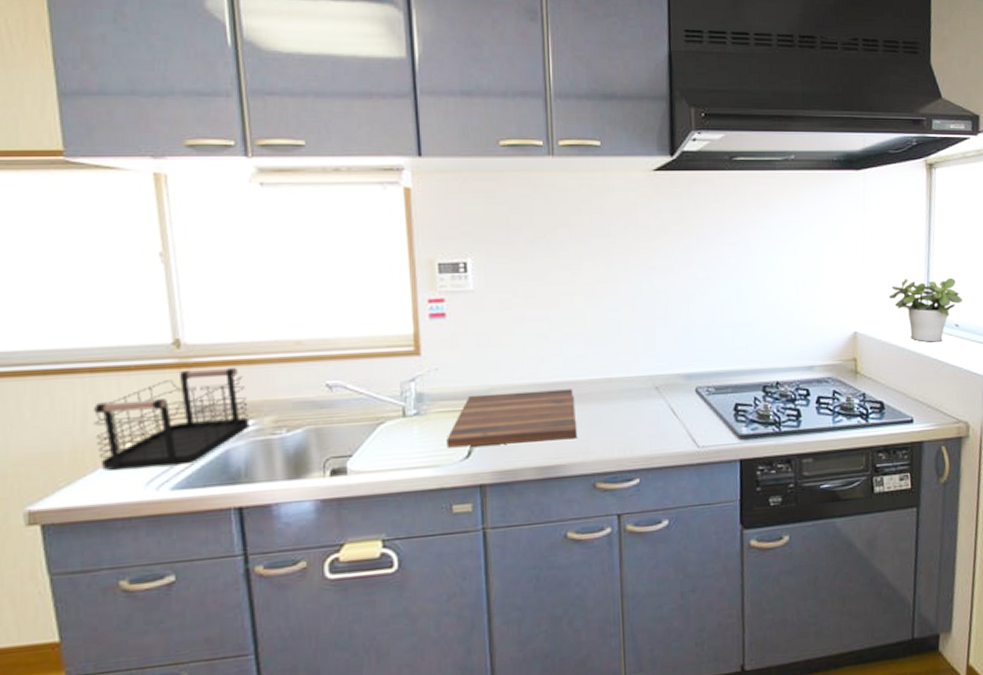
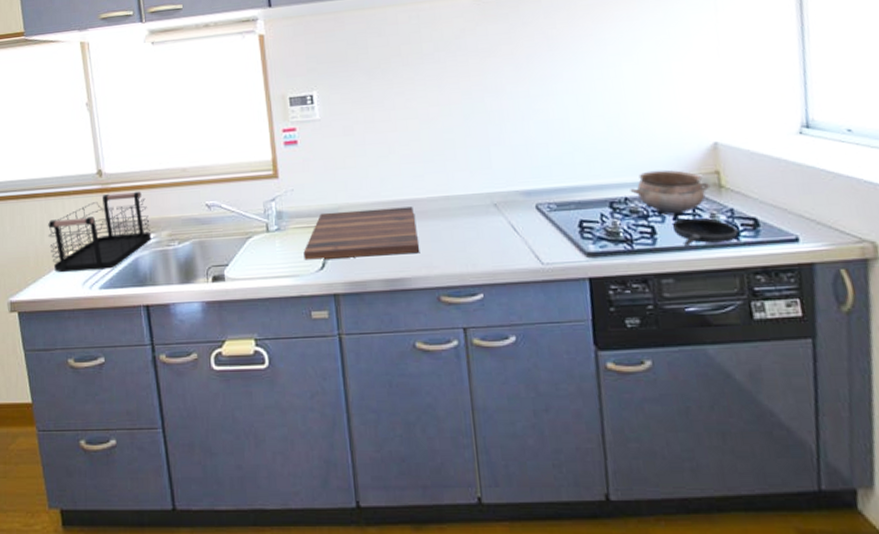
cooking pot: none [781,356,849,400] -> present [630,169,711,216]
frying pan: none [816,401,867,427] -> present [673,217,738,246]
potted plant: present [888,277,963,342] -> none [754,76,856,151]

